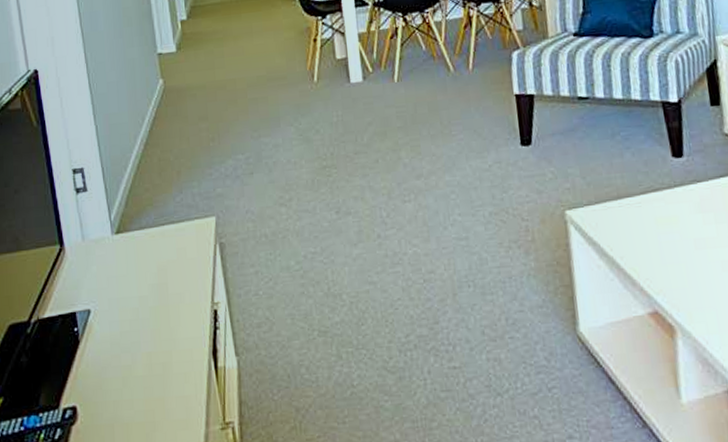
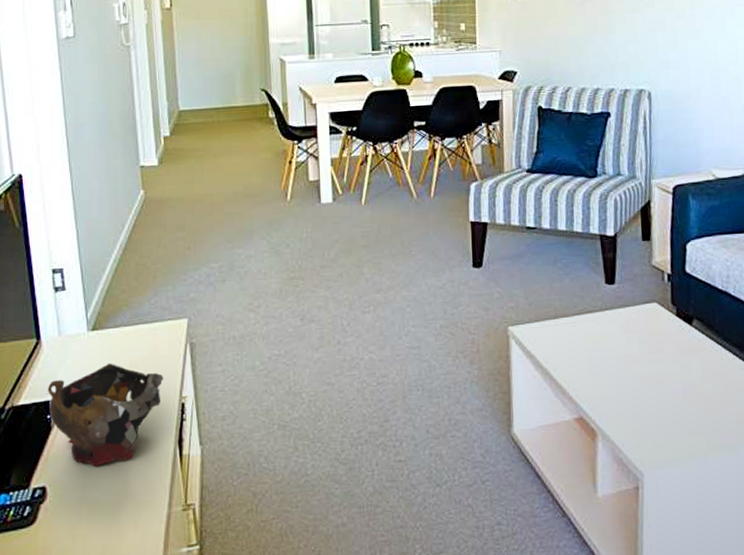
decorative bowl: none [73,268,194,384] -> present [47,363,164,467]

